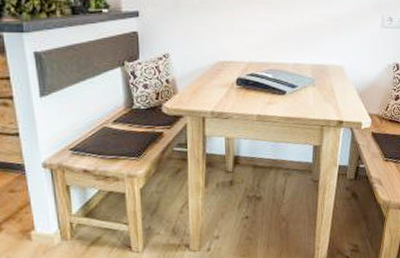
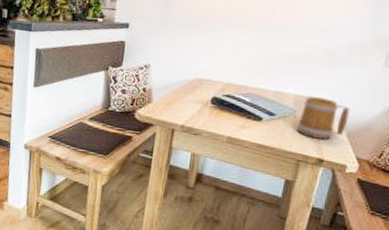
mug: none [317,63,359,104] -> present [297,96,350,141]

